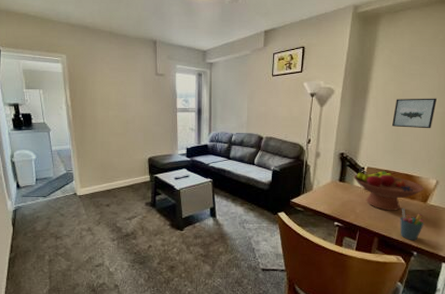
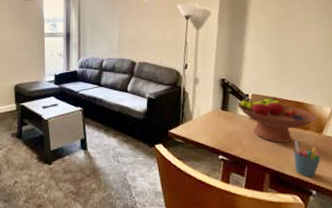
wall art: present [391,98,437,129] -> none [275,19,323,52]

